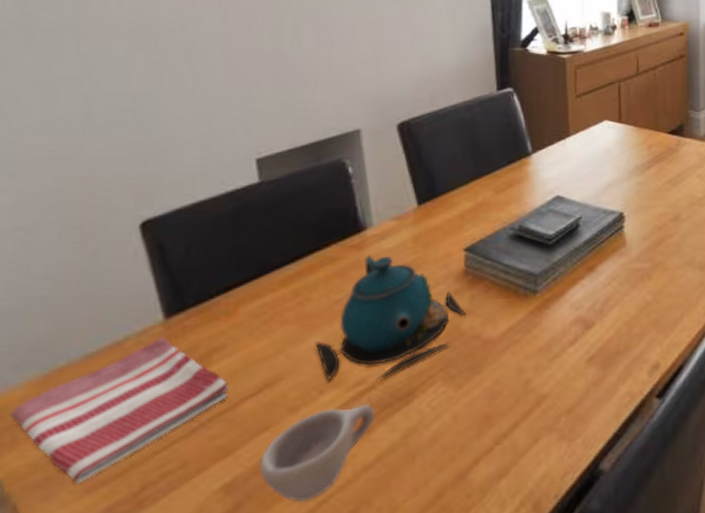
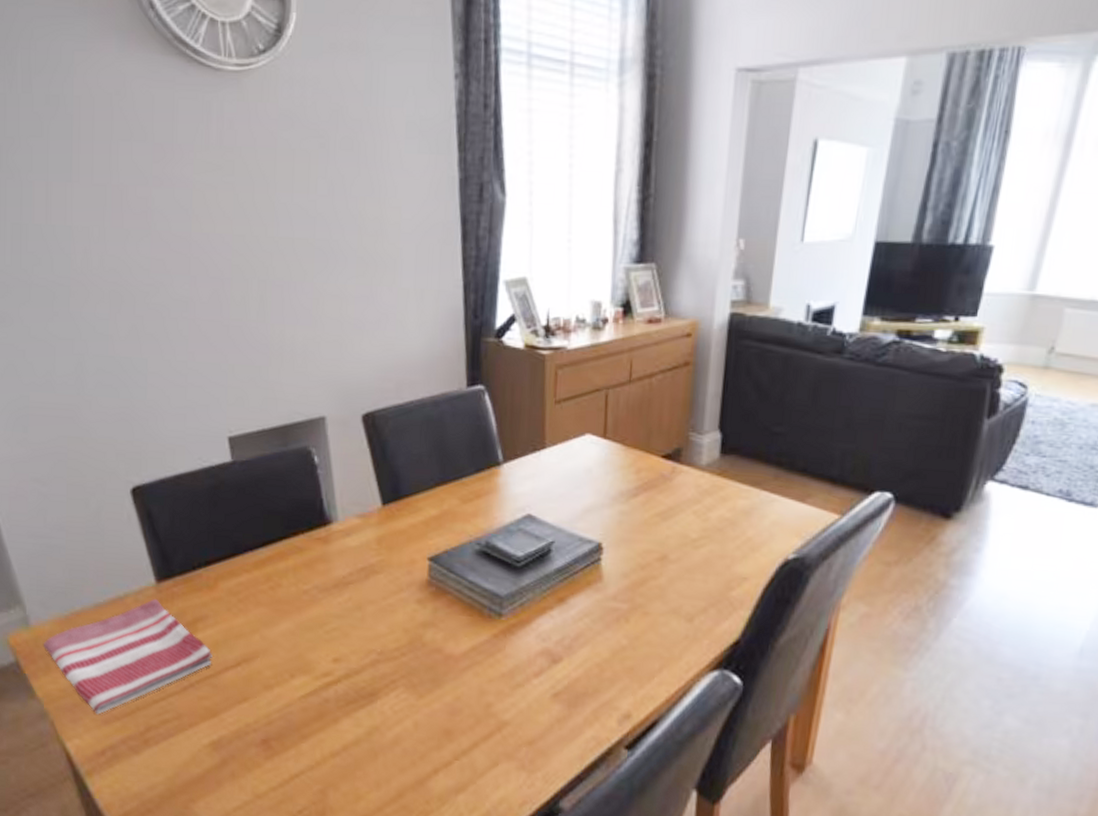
cup: present [259,403,376,502] -> none [241,693,342,772]
teapot: present [315,255,467,381] -> none [286,550,429,675]

